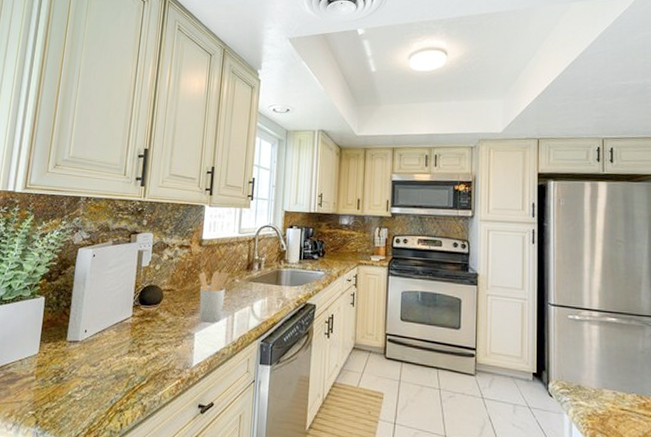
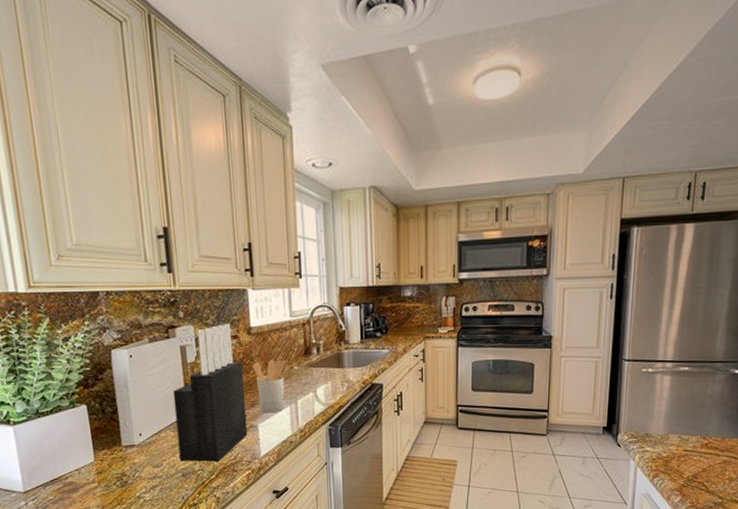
knife block: none [116,234,190,368] -> present [173,323,248,463]

